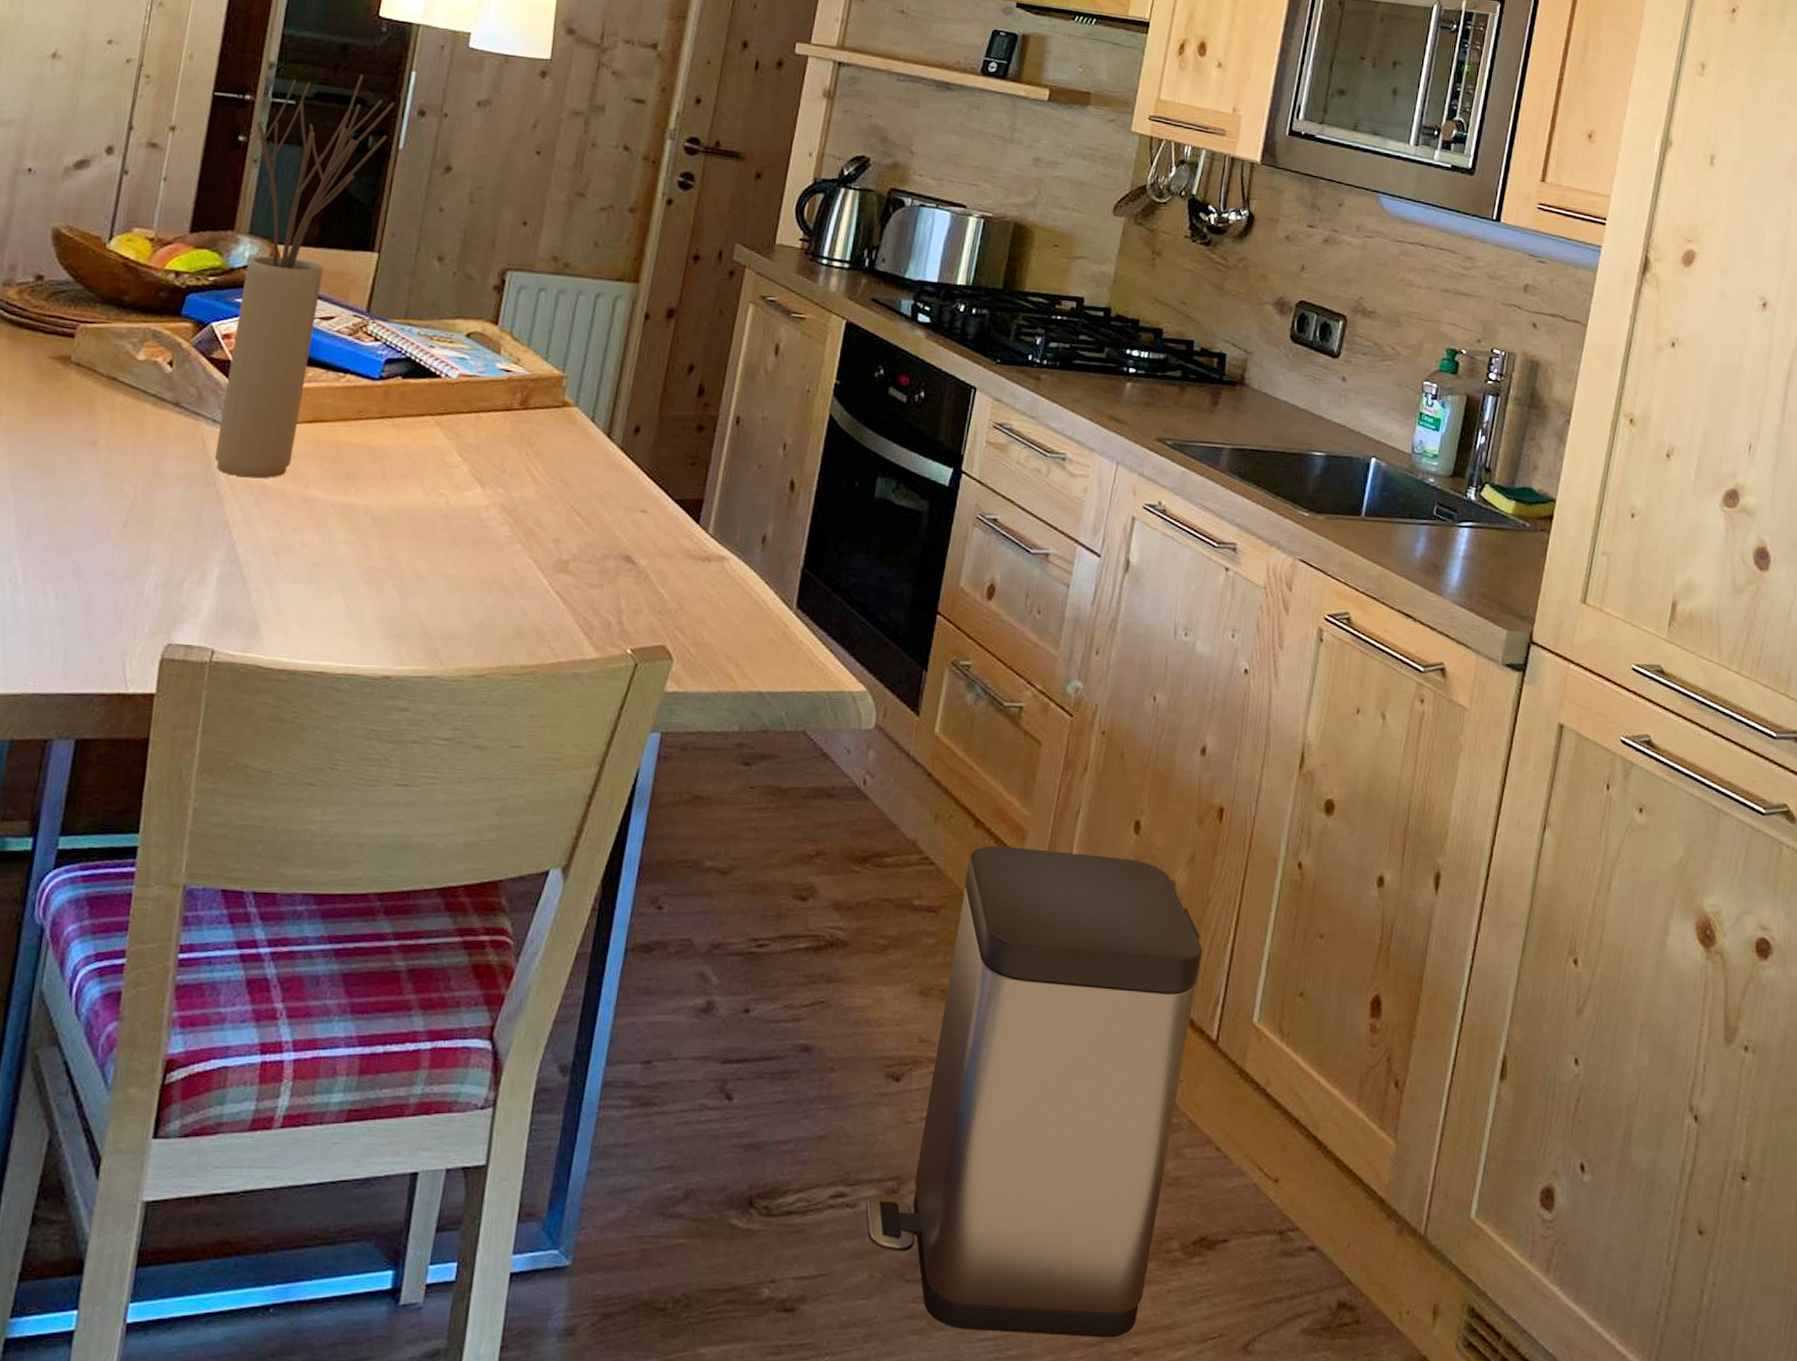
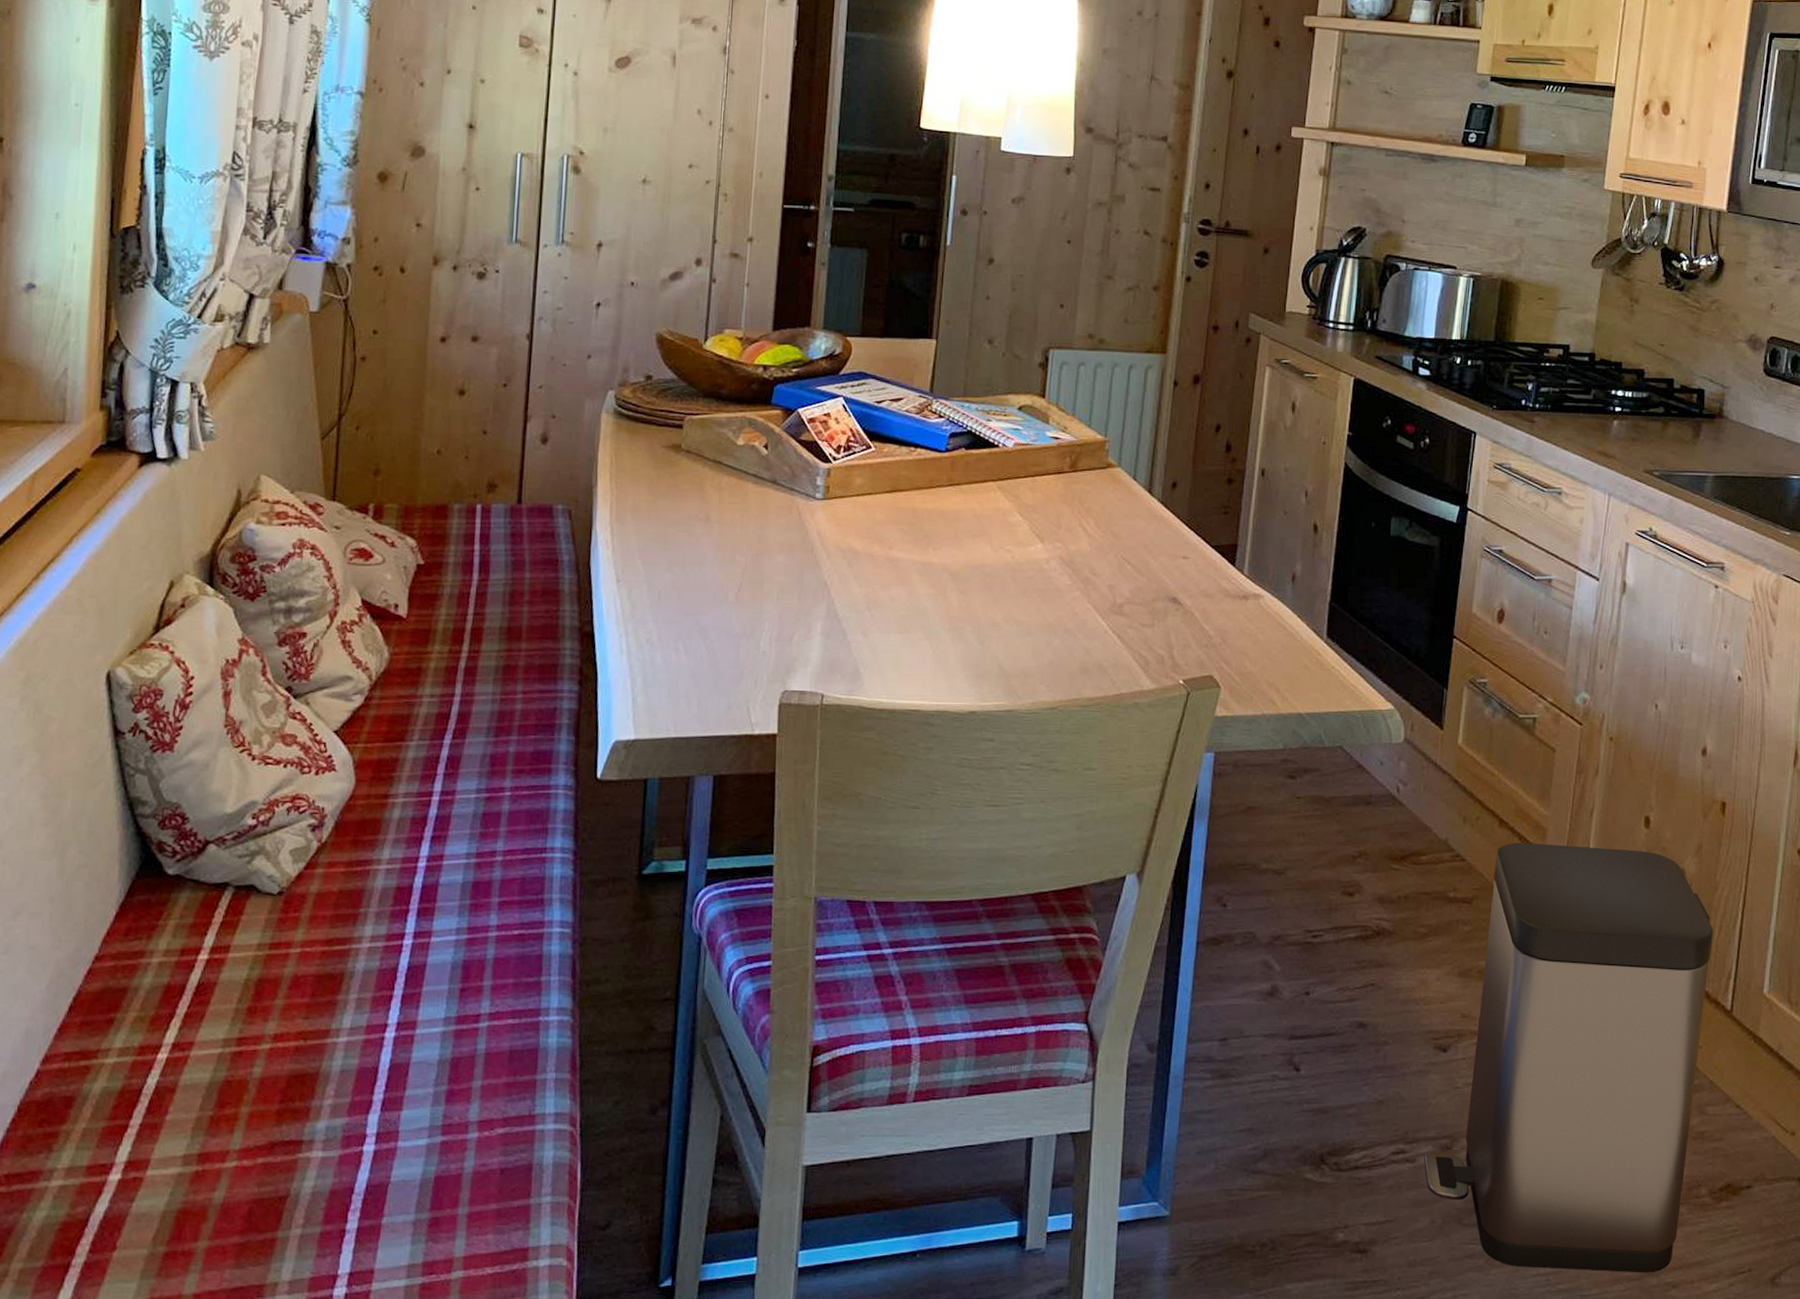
vase: present [214,74,396,478] -> none [810,180,941,544]

